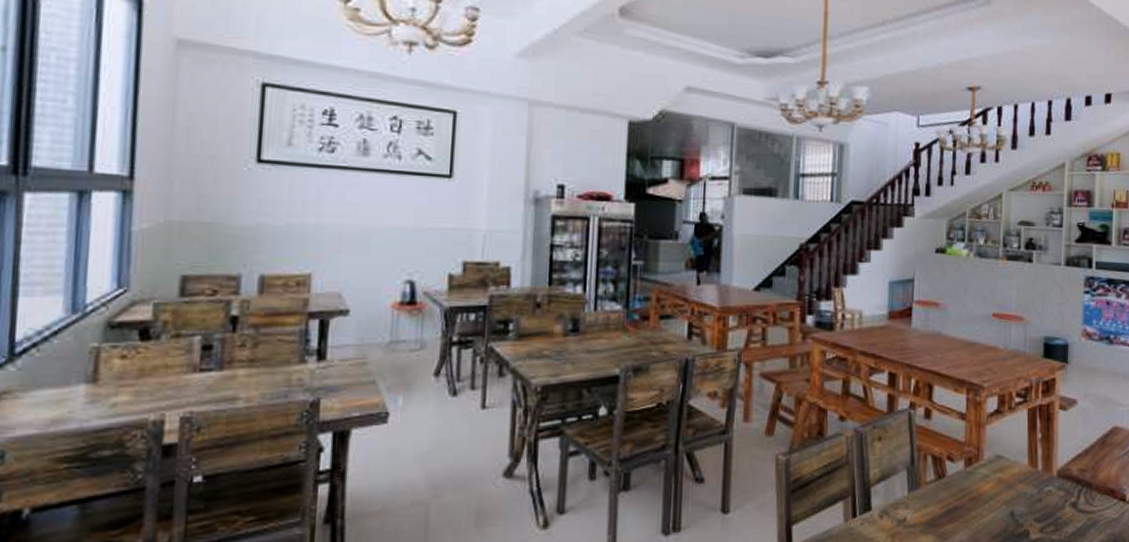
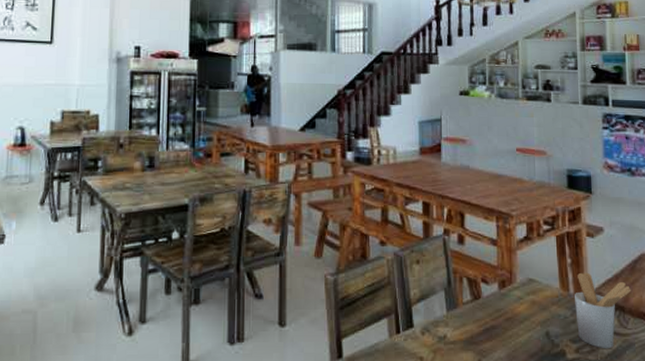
utensil holder: none [1042,447,1101,527] -> present [575,272,632,348]

